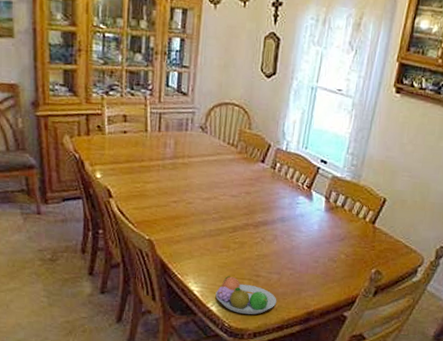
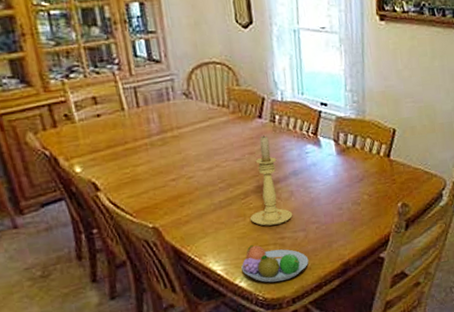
candle holder: none [234,179,272,263] -> present [250,135,293,226]

